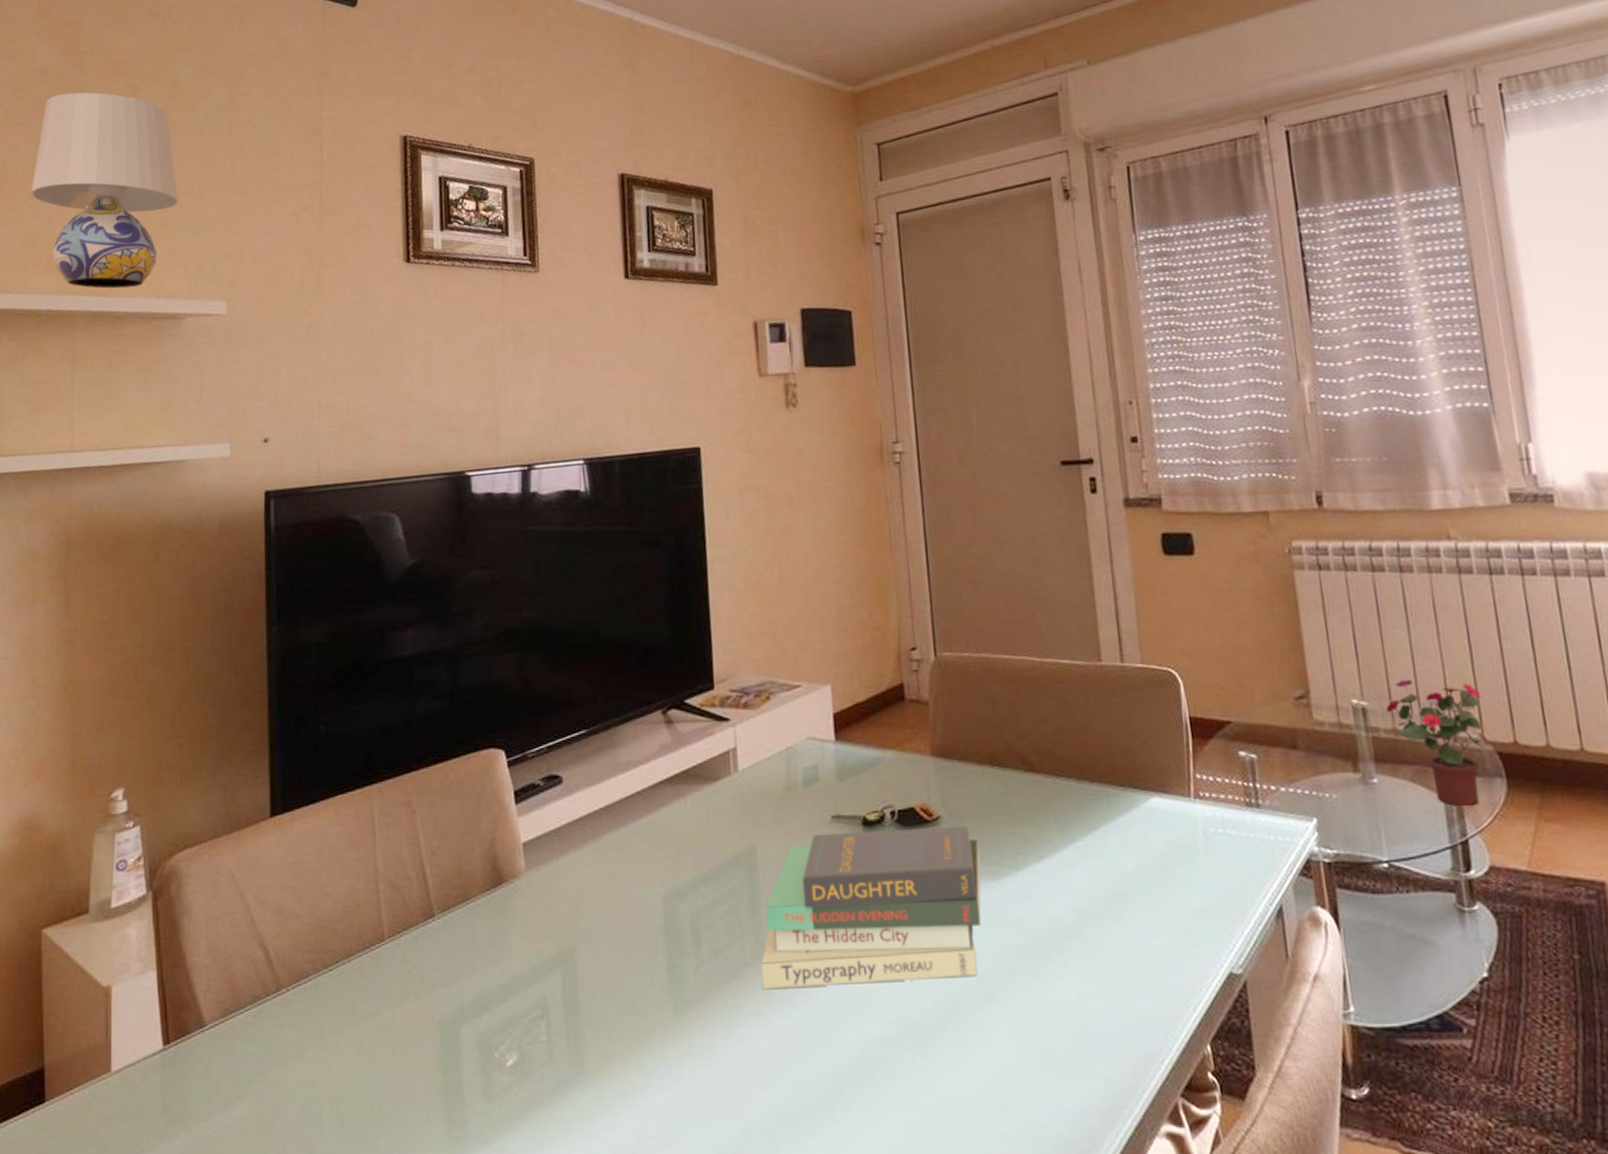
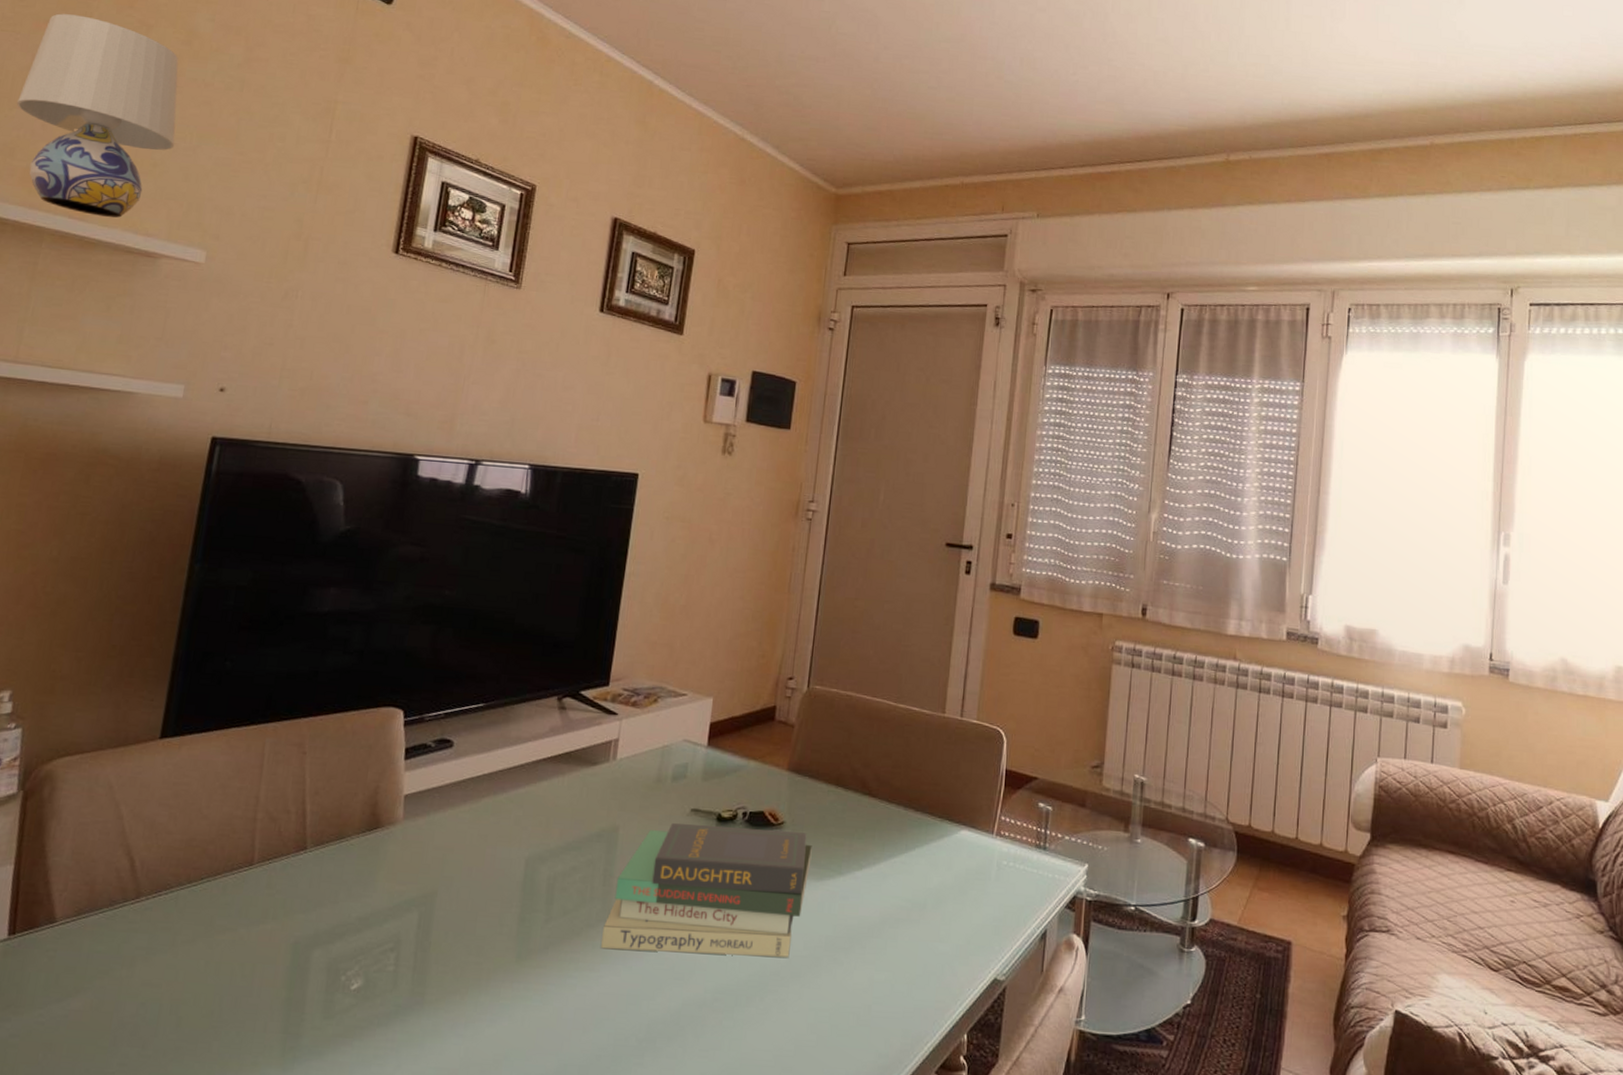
potted flower: present [1386,679,1491,806] -> none [1159,765,1233,870]

